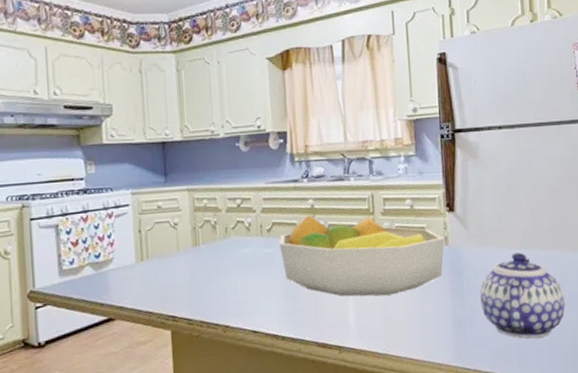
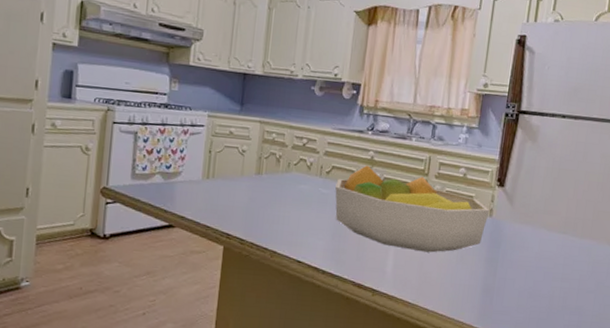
teapot: present [480,252,565,339] -> none [511,236,592,317]

